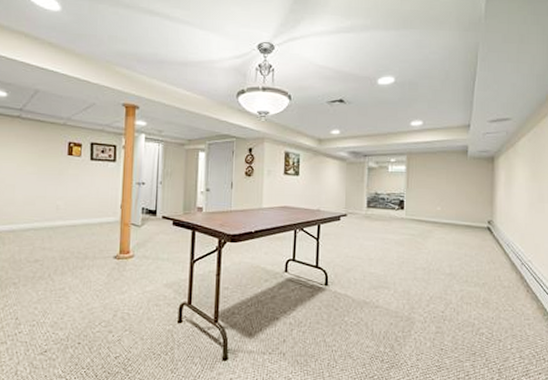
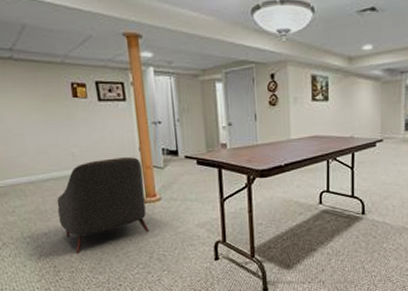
leather: none [31,213,121,306] -> present [56,157,149,253]

